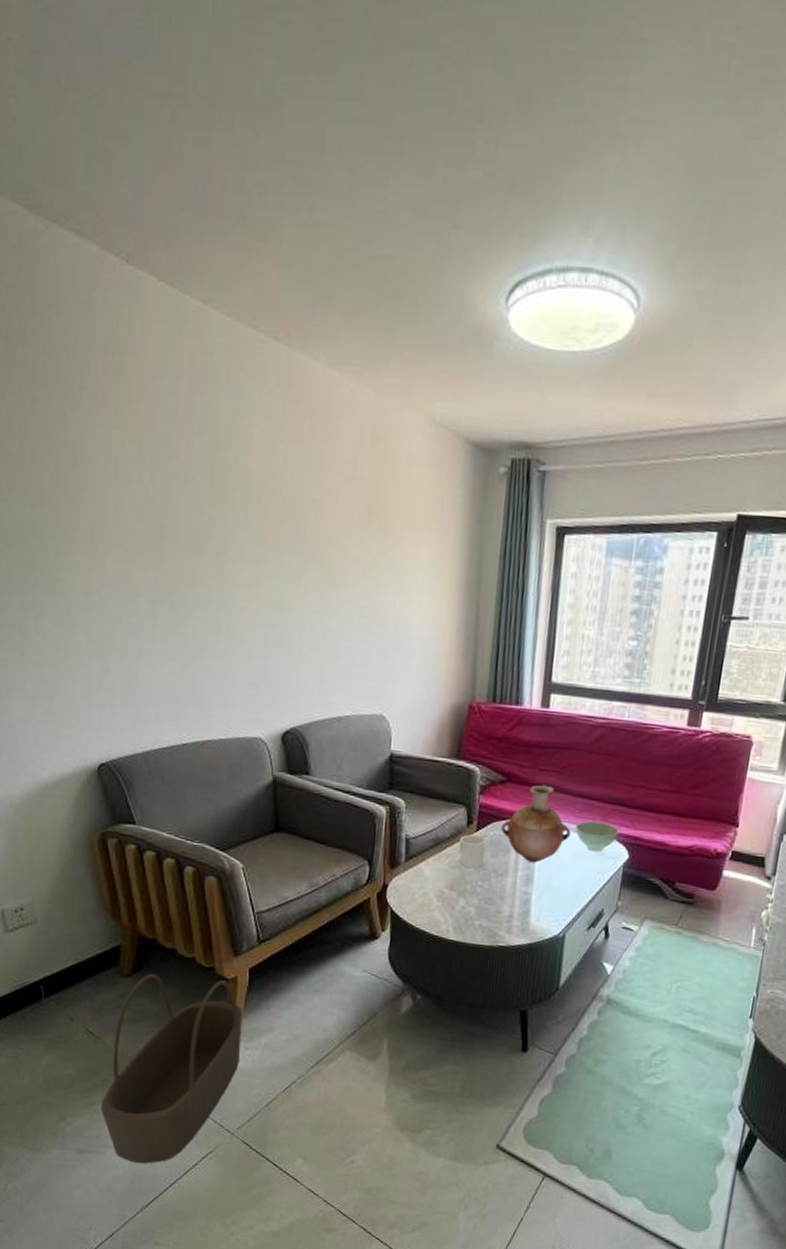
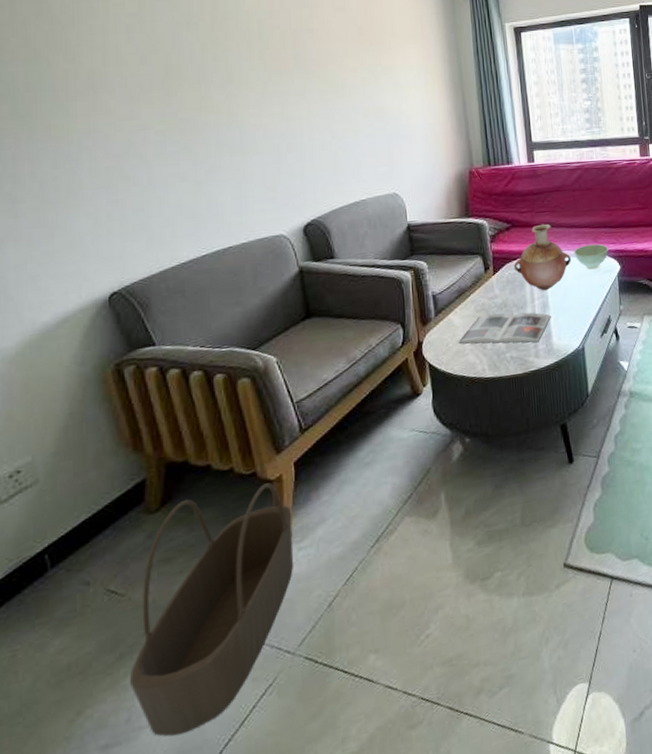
magazine: none [425,873,533,918] -> present [458,312,551,344]
mug: present [459,834,487,868] -> none [480,277,506,308]

